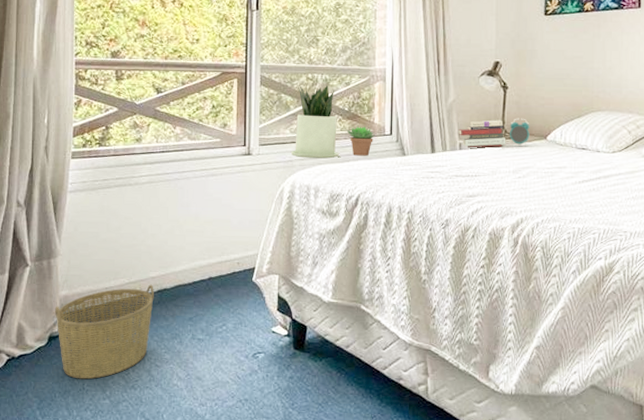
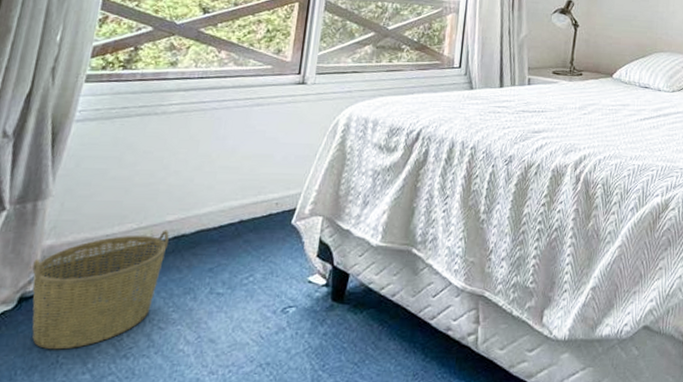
planter: present [290,85,340,159] -> none [350,12,405,90]
succulent plant: present [346,126,376,156] -> none [413,57,444,89]
books: present [459,120,506,148] -> none [528,56,574,84]
alarm clock: present [509,118,530,147] -> none [577,55,598,84]

